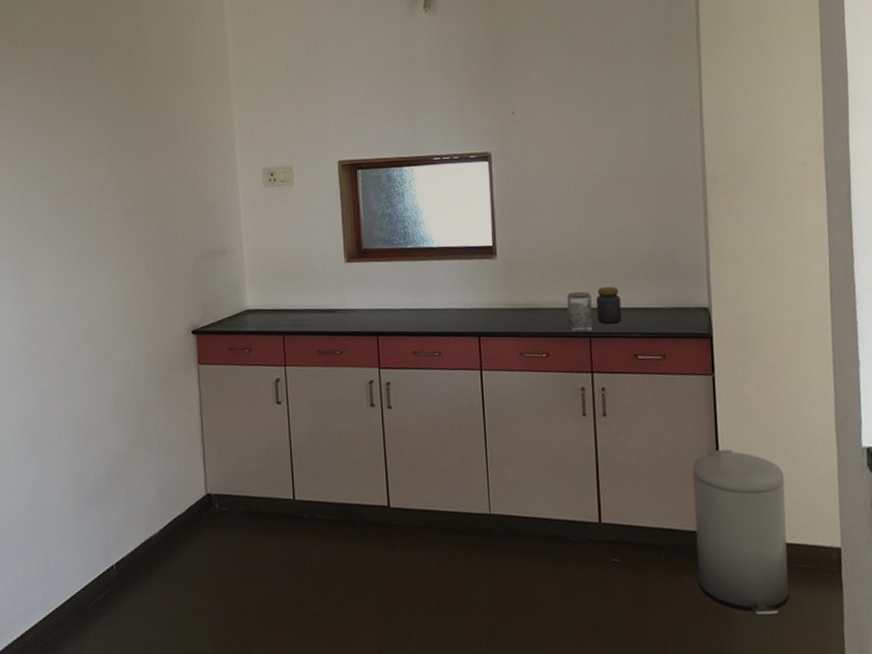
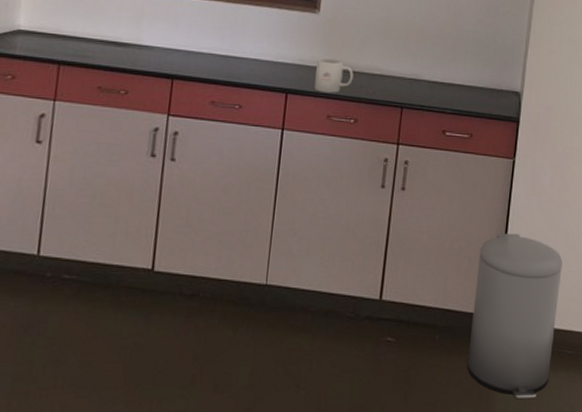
mug: none [501,298,539,332] -> present [314,57,354,93]
jar: present [566,291,593,332] -> none [381,59,410,102]
jar: present [595,287,622,324] -> none [412,58,439,97]

